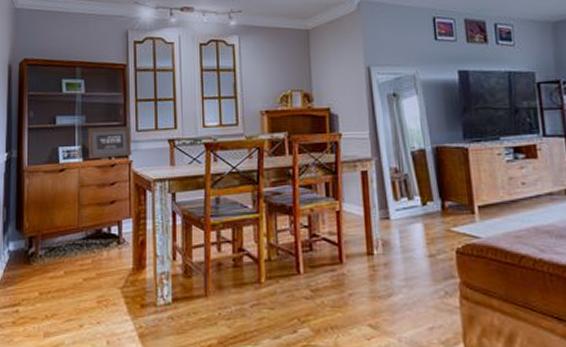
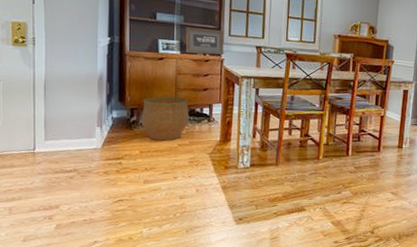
basket: none [40,215,96,276] -> present [141,96,190,141]

